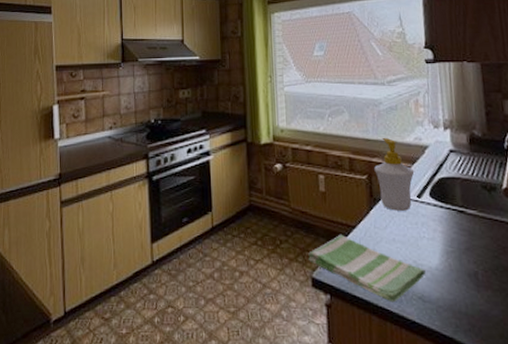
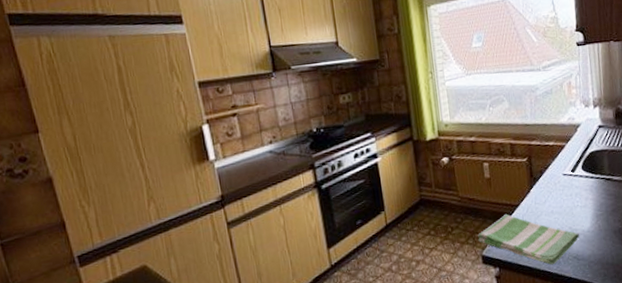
soap bottle: present [374,137,415,211] -> none [533,120,569,187]

